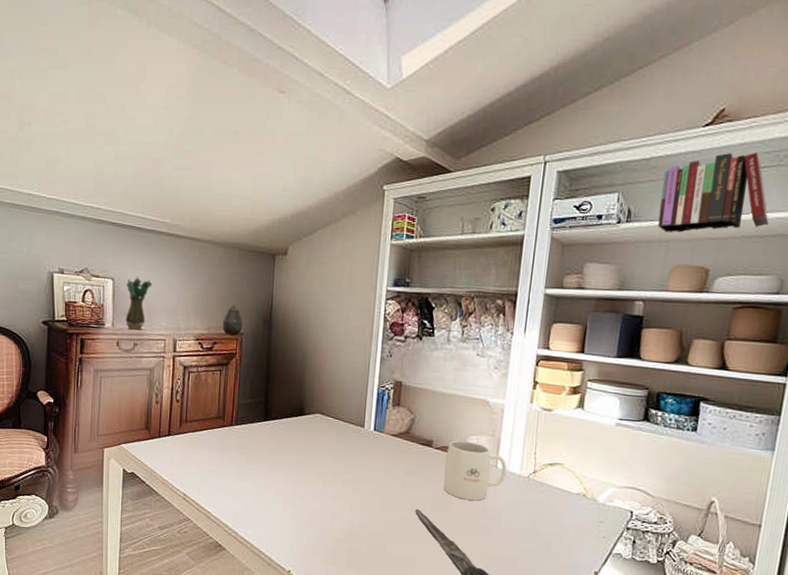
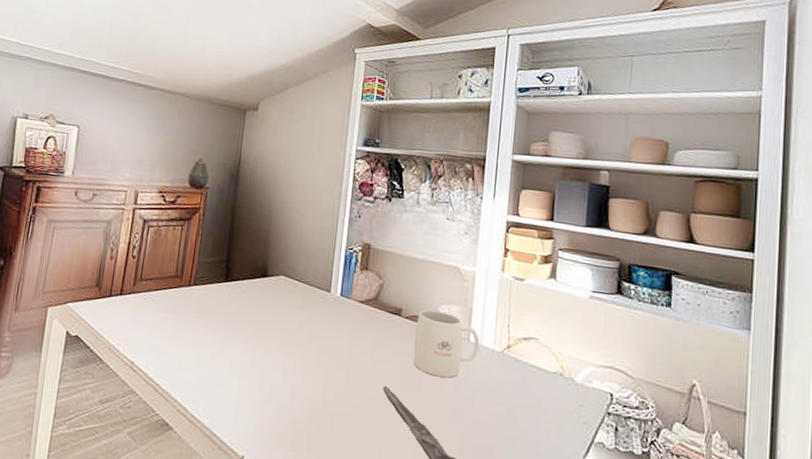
vase: present [125,277,153,331] -> none [86,125,119,181]
books: present [657,153,769,233] -> none [617,36,720,107]

